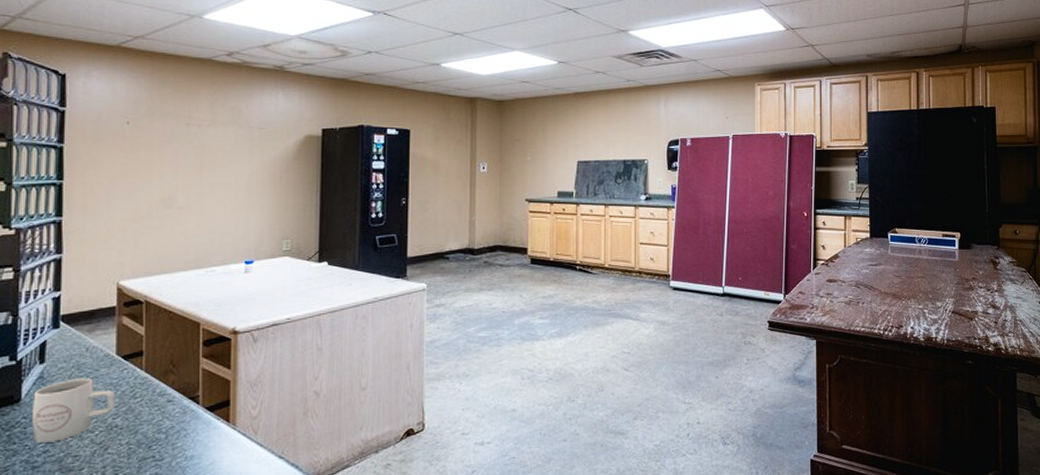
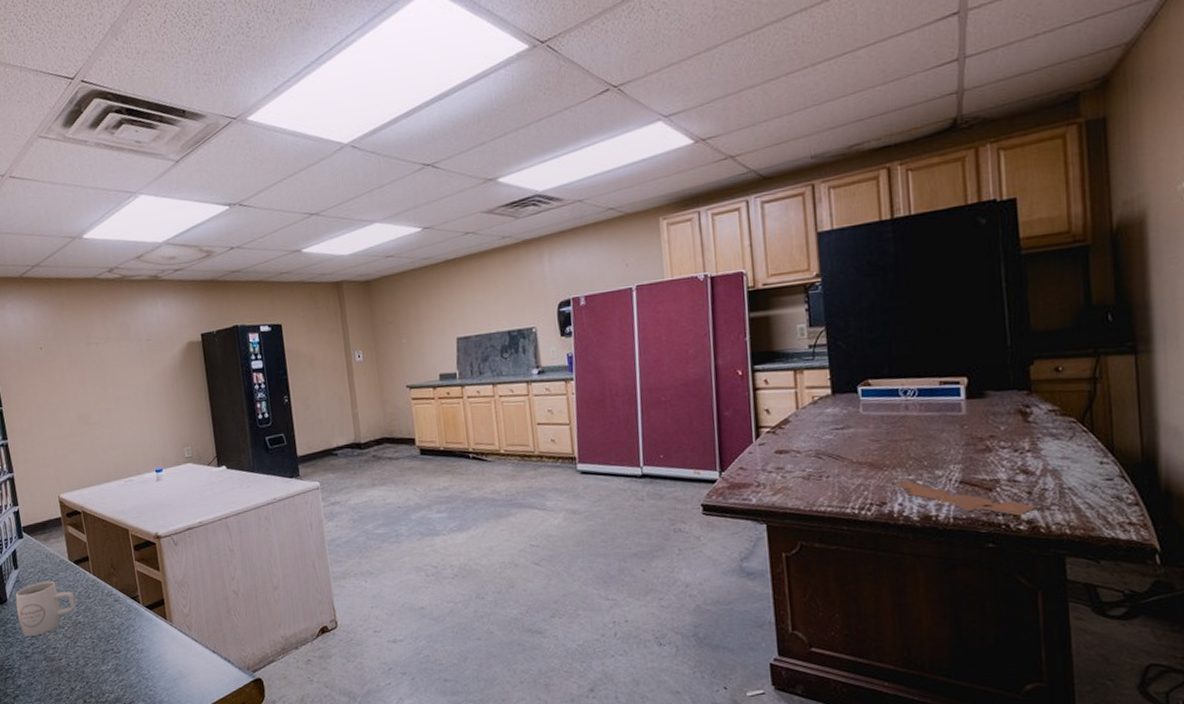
papers: none [907,309,1000,340] -> present [892,481,1037,516]

